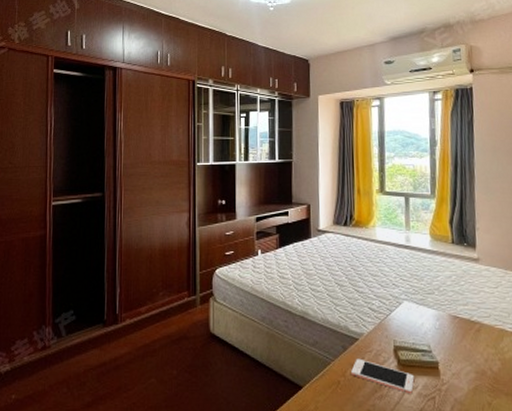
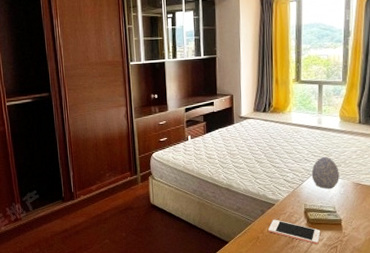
decorative egg: none [400,281,433,321] -> present [311,156,339,189]

